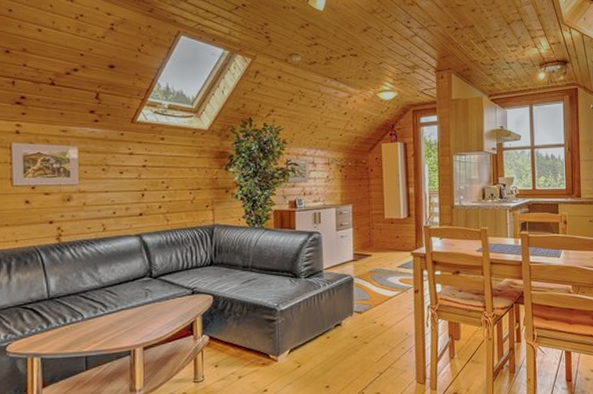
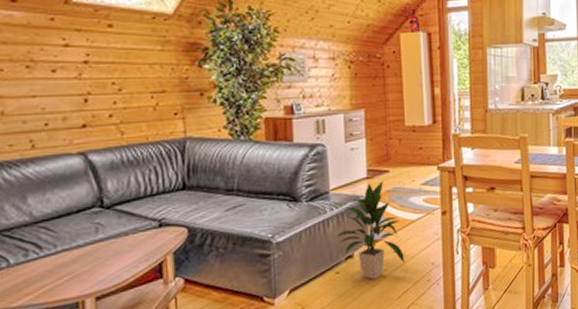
indoor plant: none [327,263,383,345] -> present [335,181,404,280]

